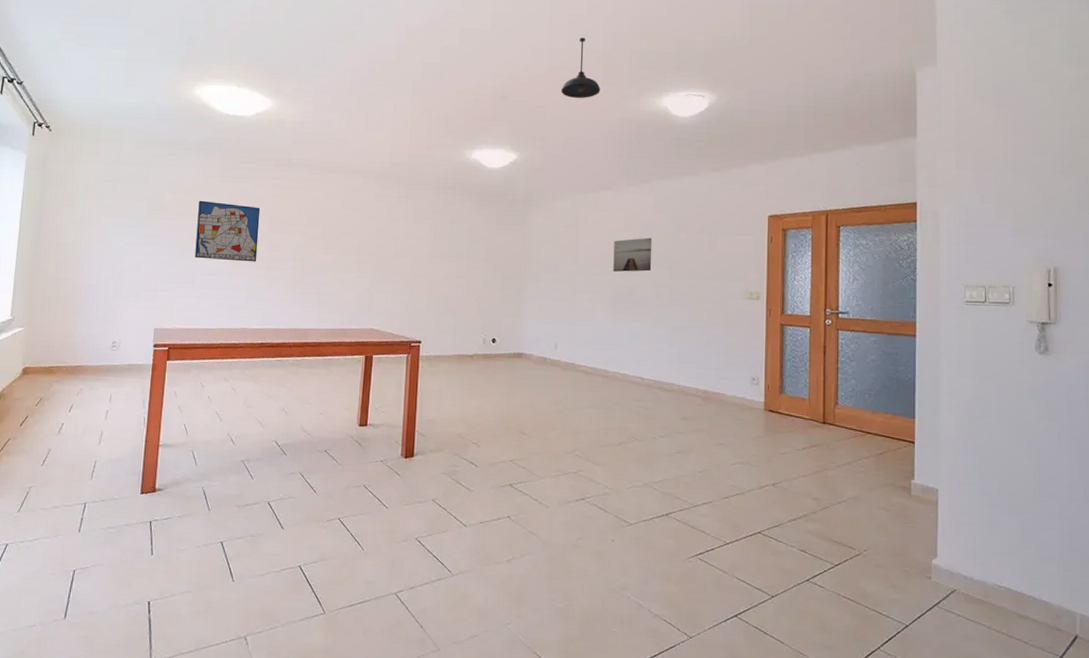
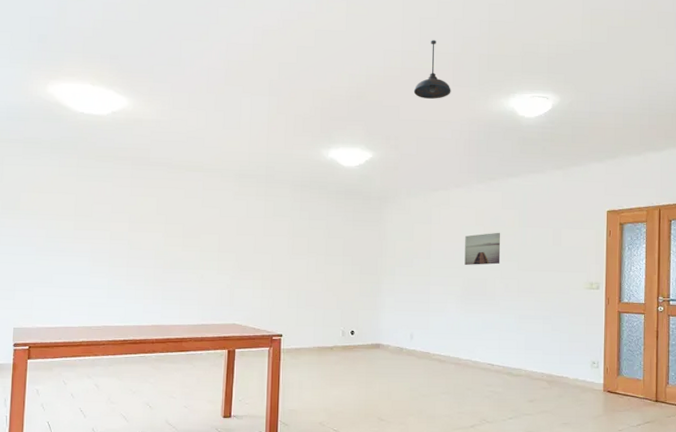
wall art: present [195,200,261,262] -> none [53,199,119,261]

